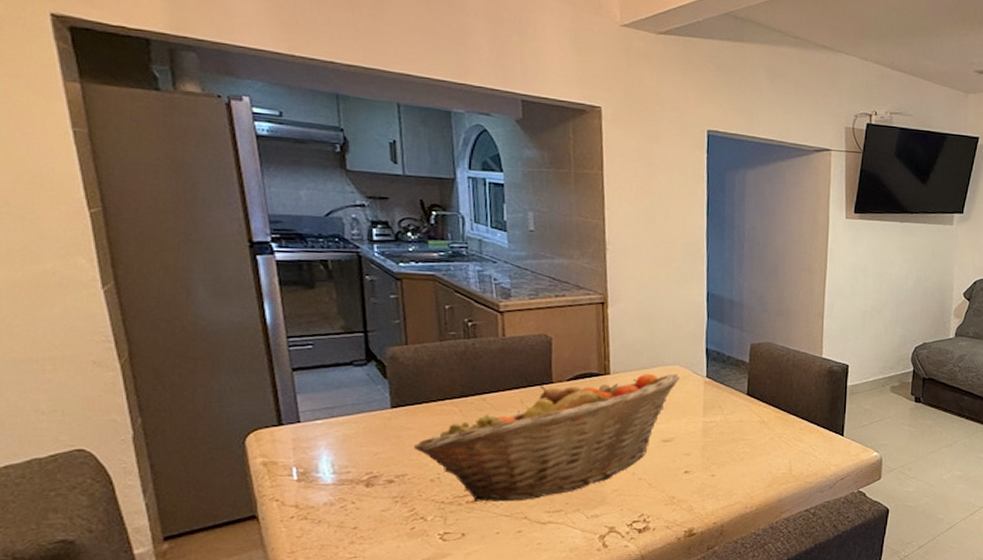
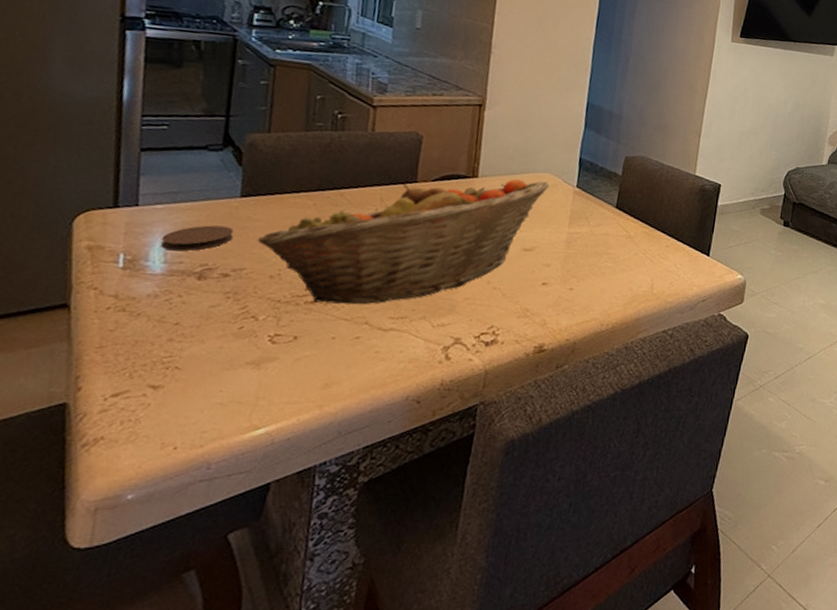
coaster: none [327,436,391,462] -> present [161,225,234,251]

